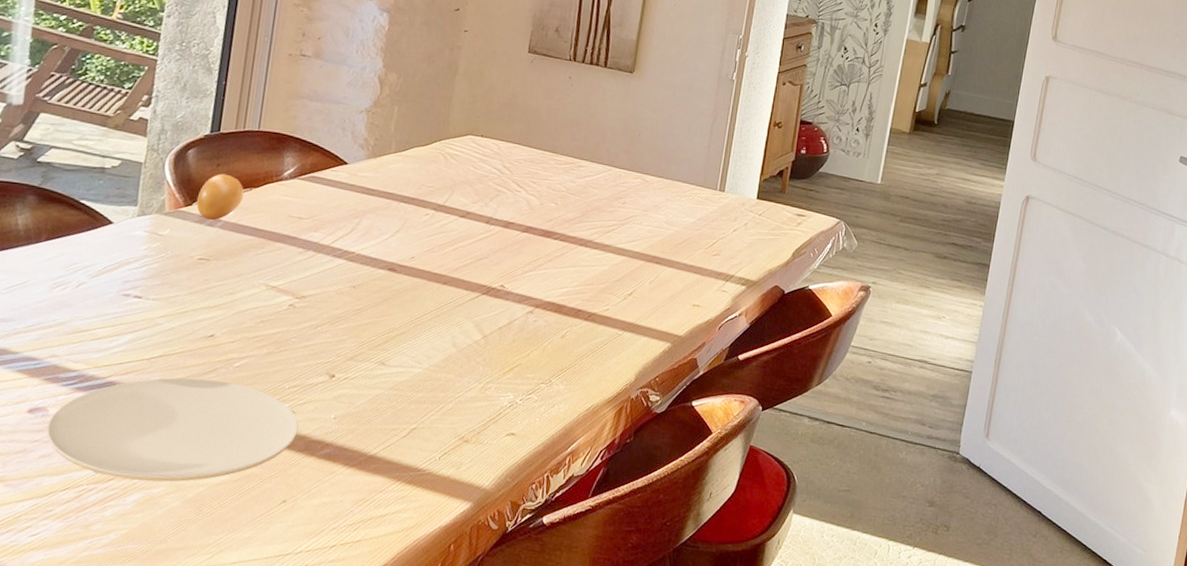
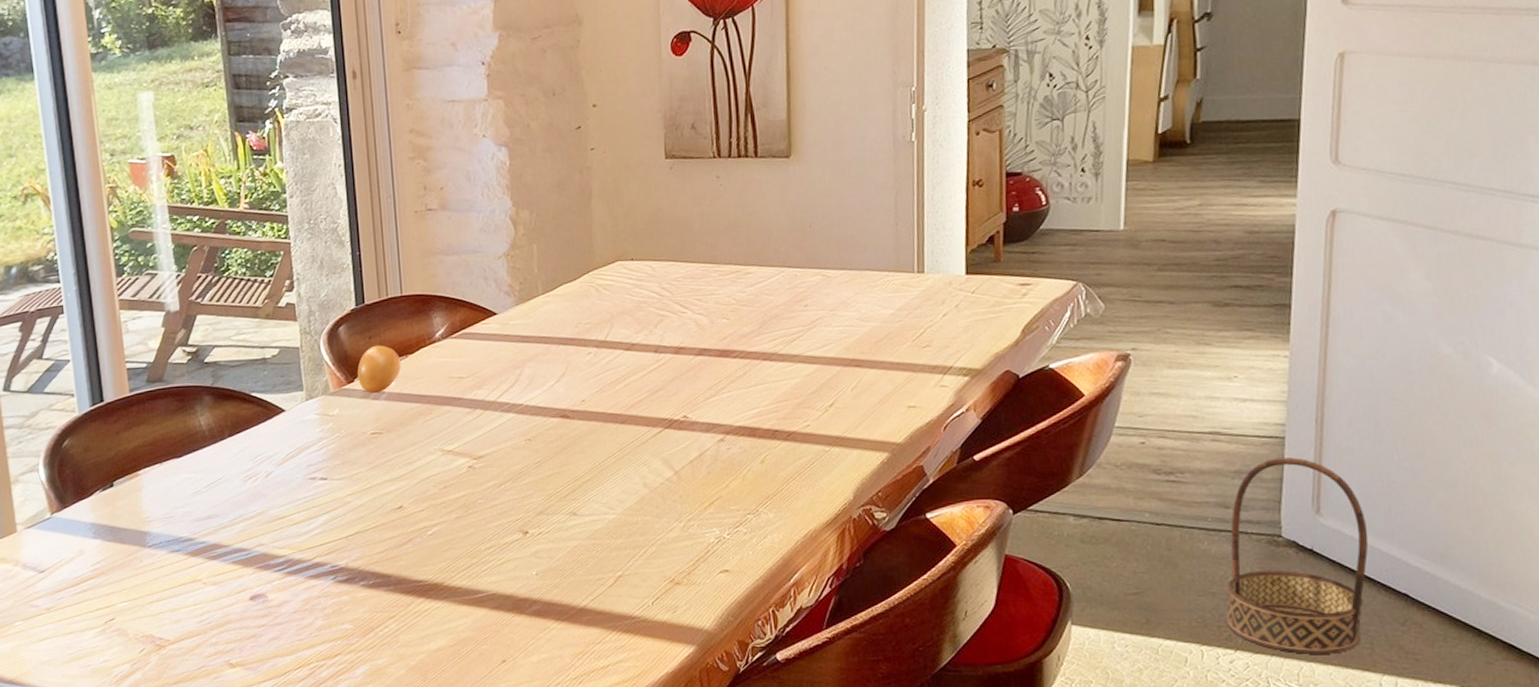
plate: present [46,378,299,482] -> none [269,550,503,653]
basket: none [910,388,1020,557] -> present [1226,457,1369,654]

